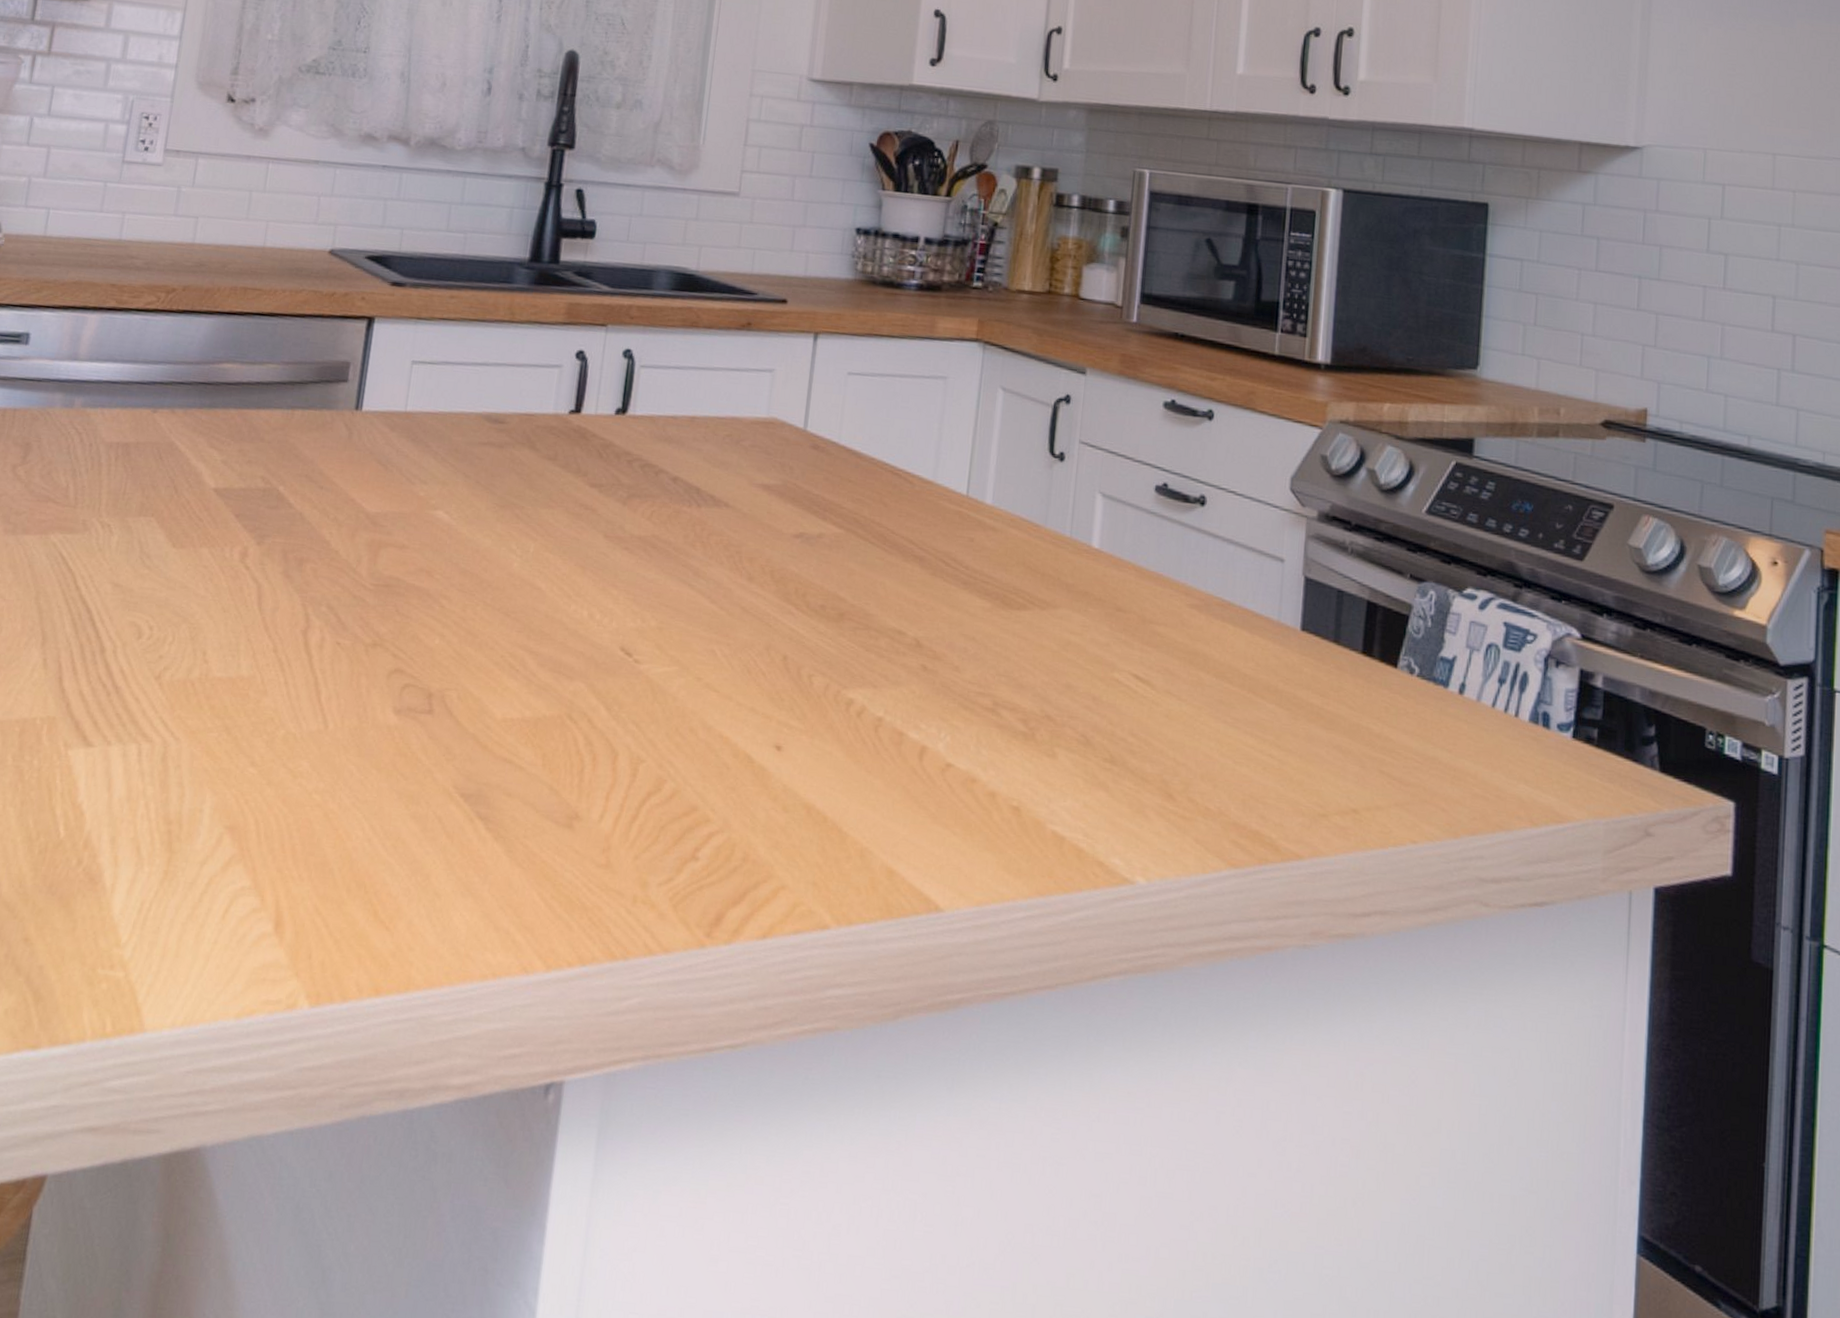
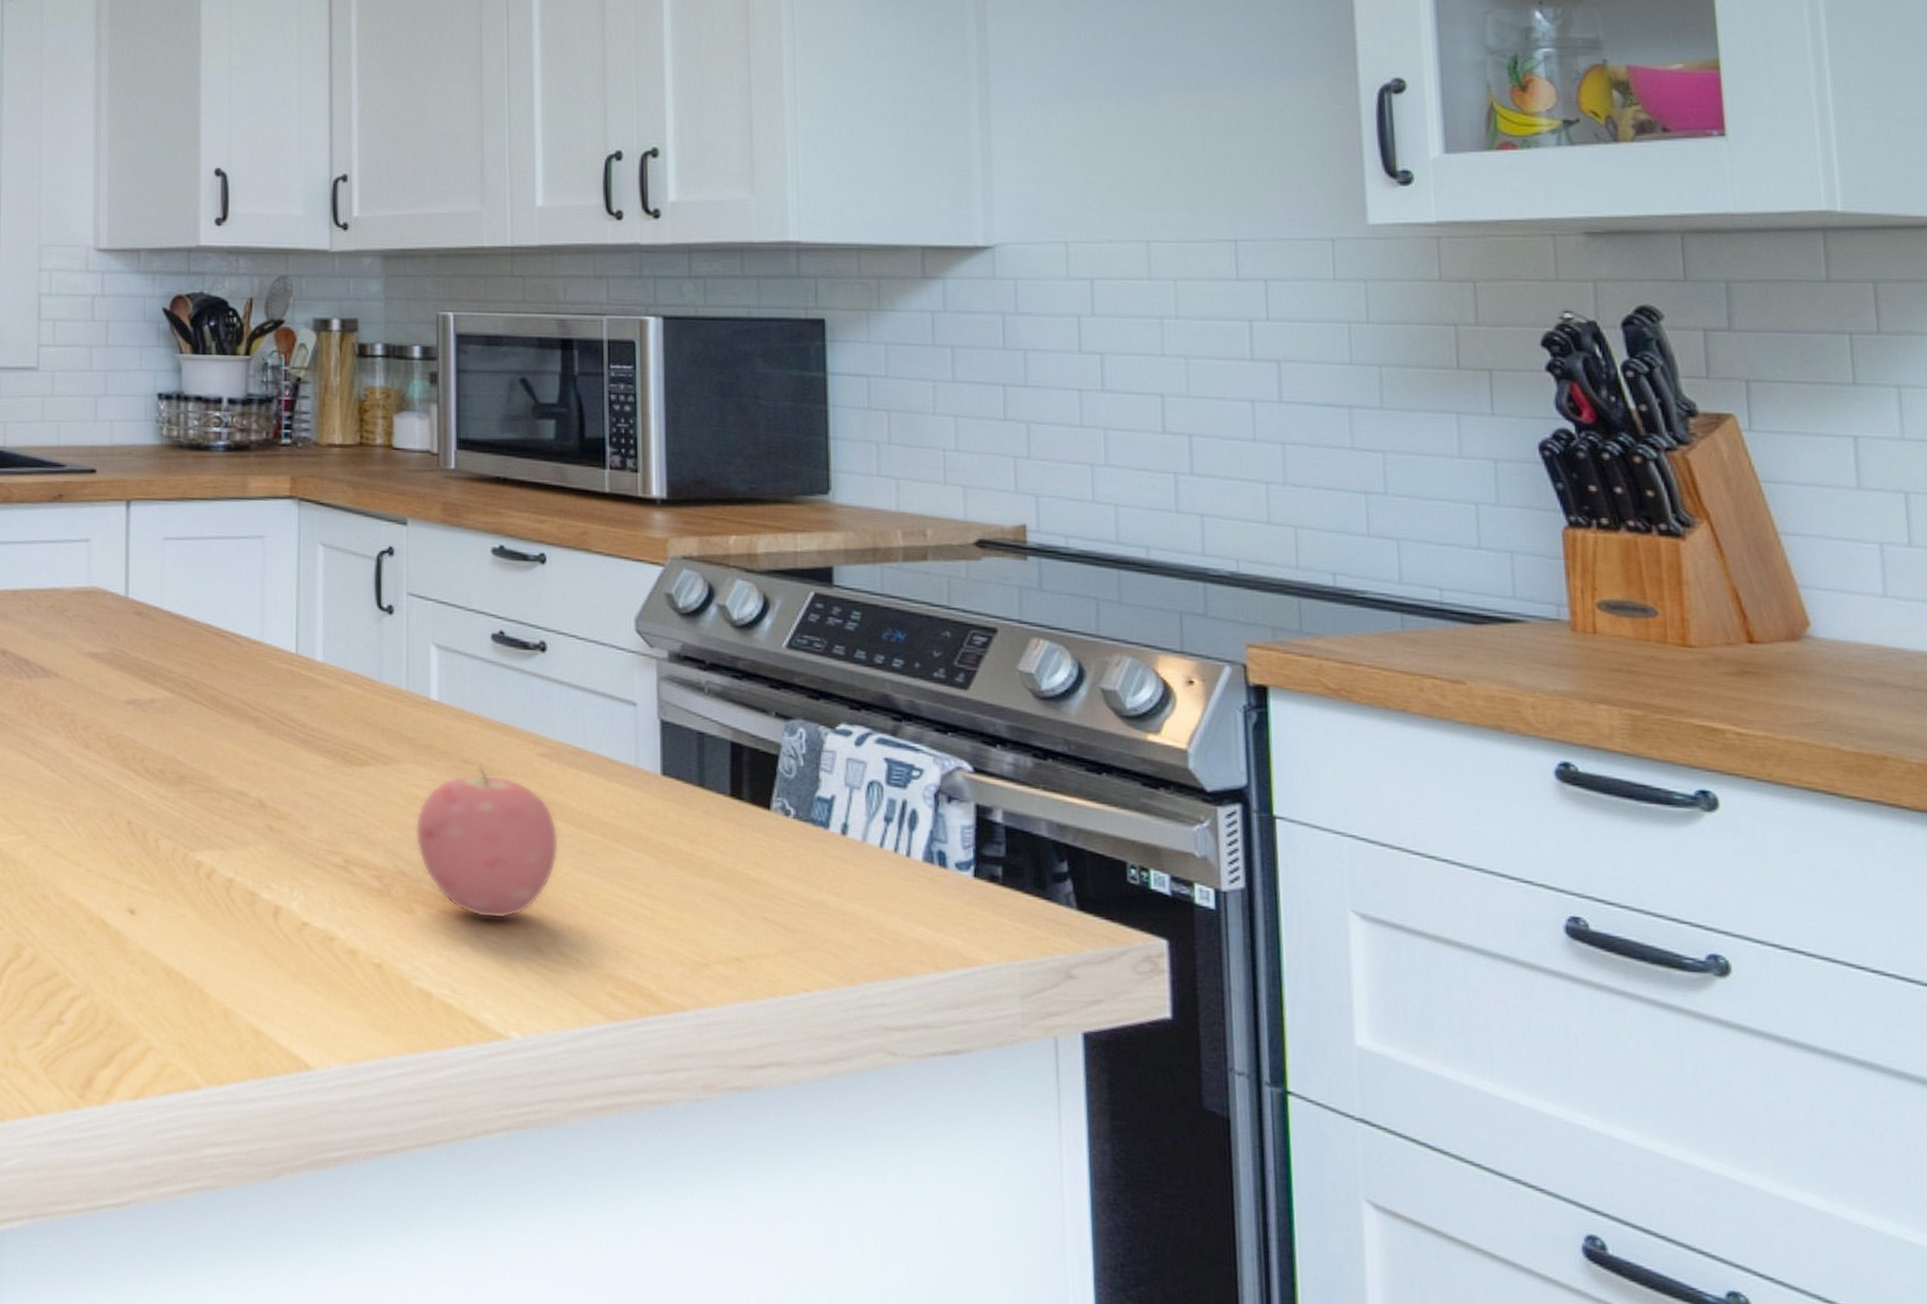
apple: none [1064,614,1200,766] -> present [414,765,559,919]

